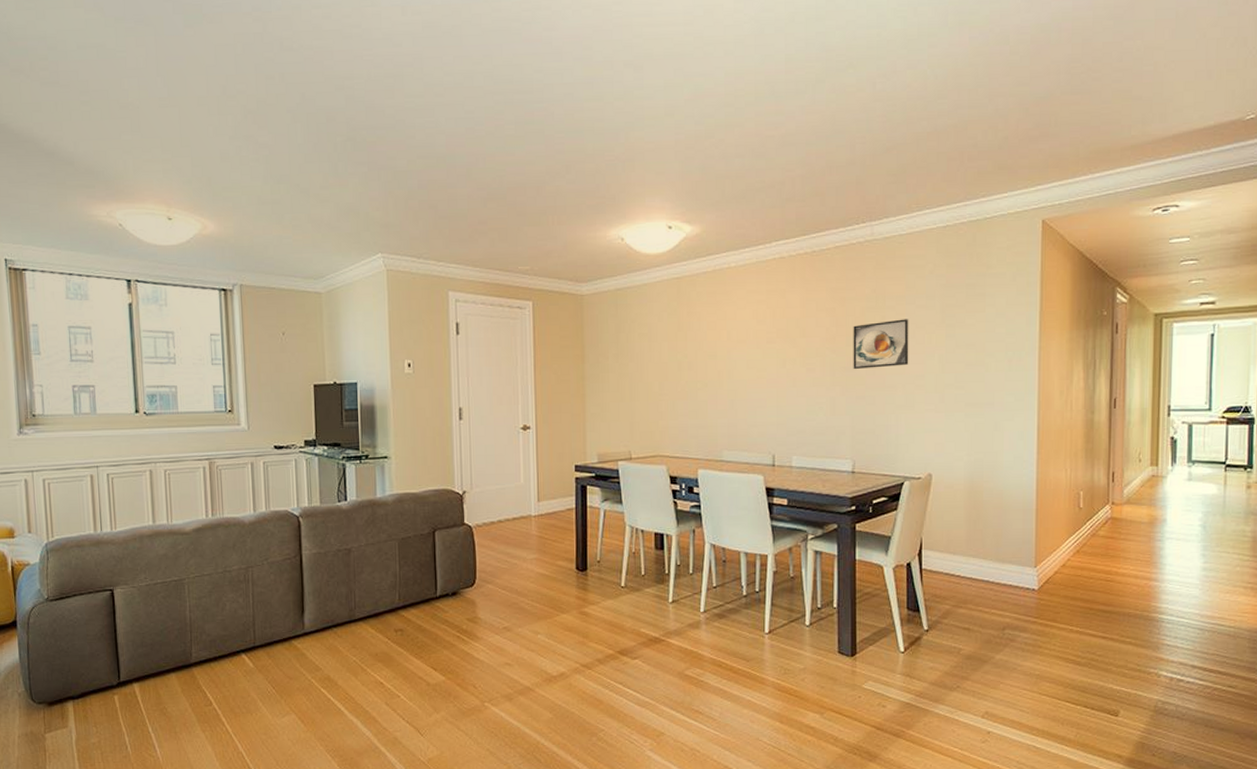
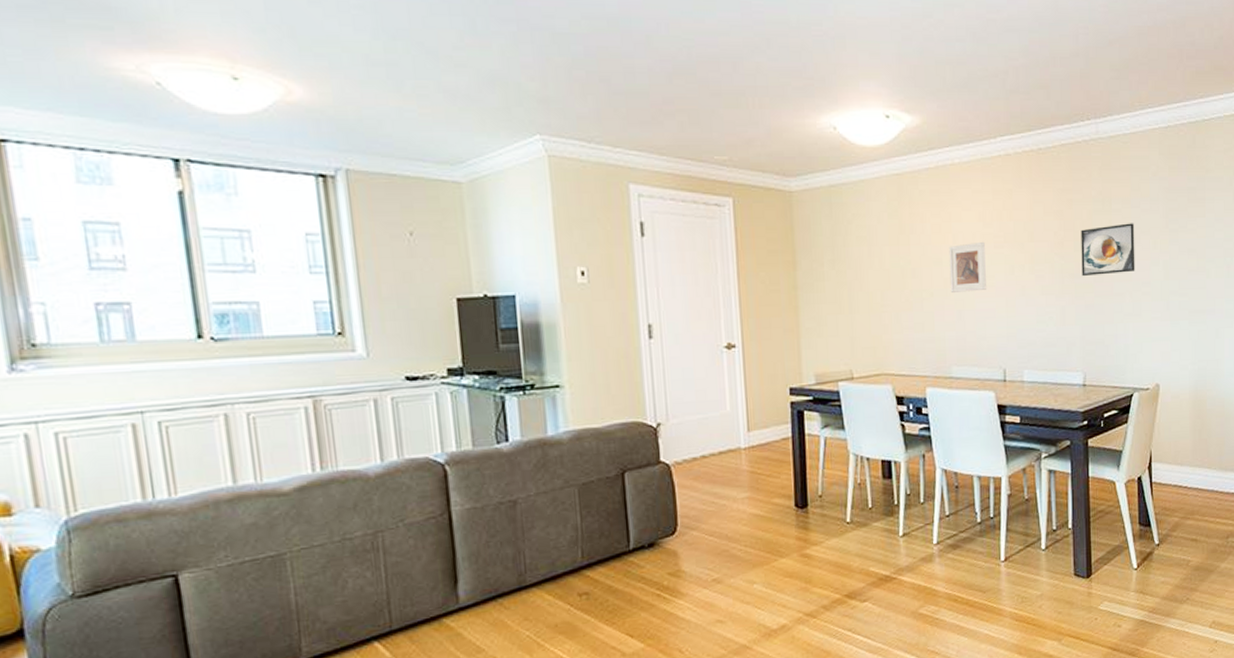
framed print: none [723,337,758,383] -> present [949,241,986,292]

